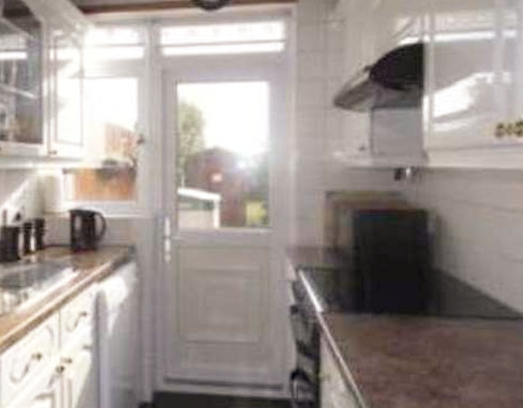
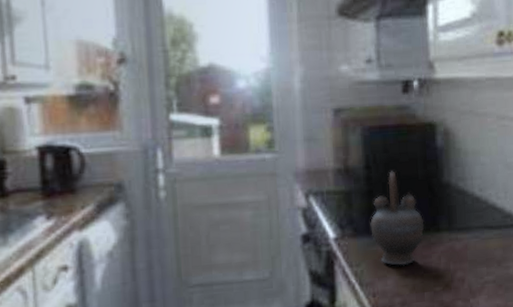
teapot: none [357,253,412,346] -> present [370,171,425,266]

